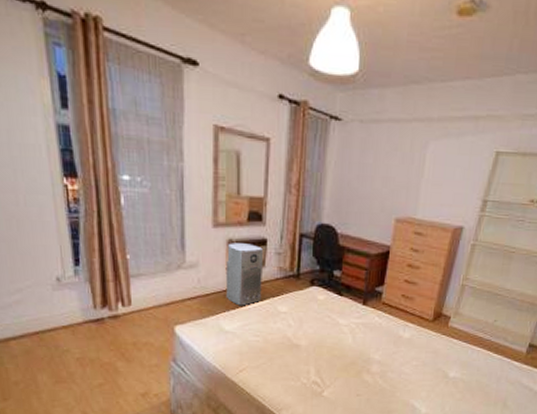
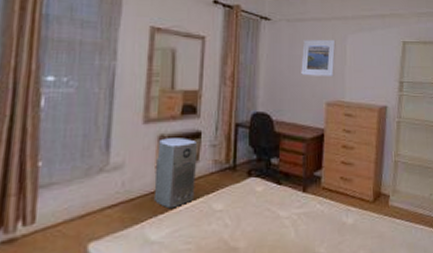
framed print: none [371,145,415,190] -> present [301,39,336,76]

